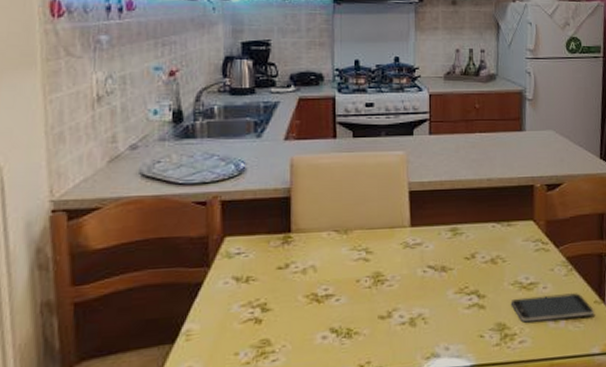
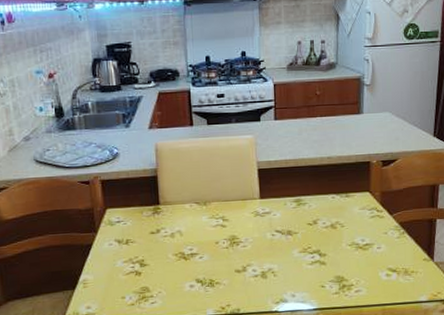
smartphone: present [510,292,594,323] -> none [348,251,423,276]

